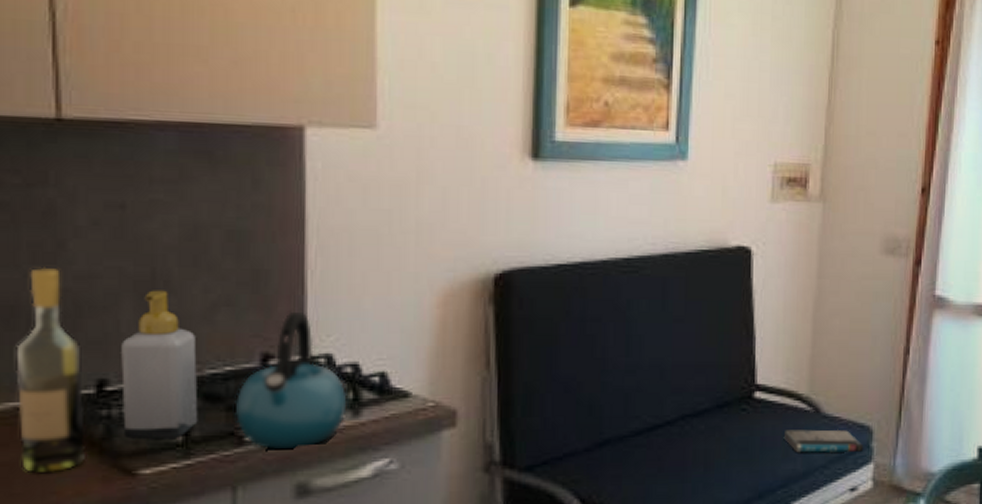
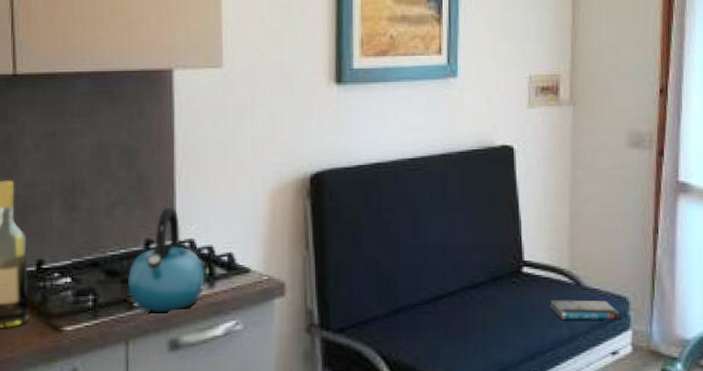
soap bottle: present [121,290,198,439] -> none [52,194,103,304]

